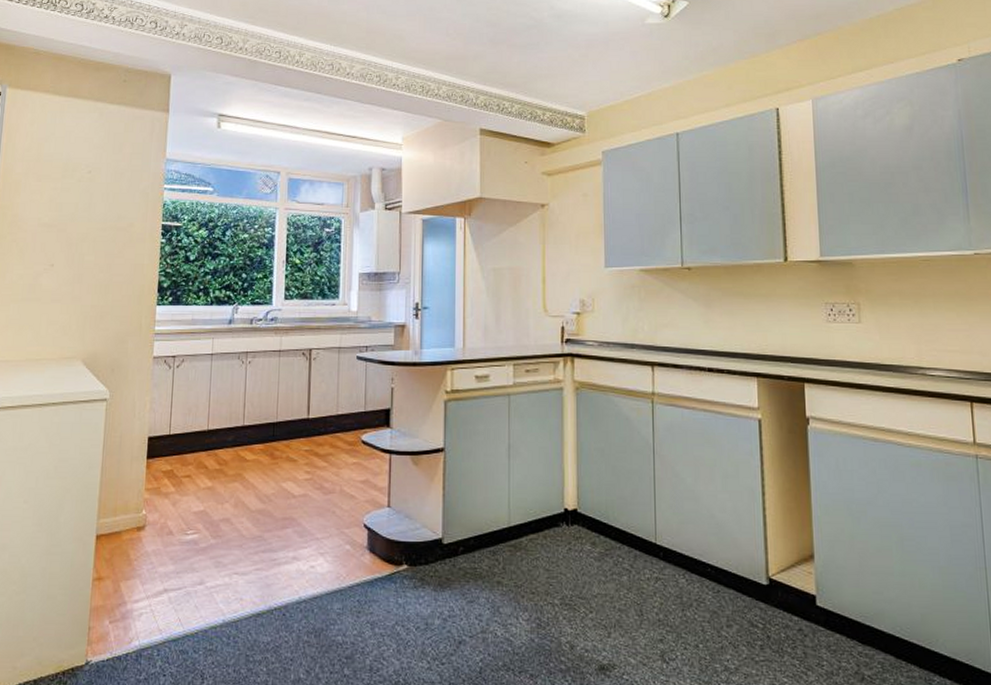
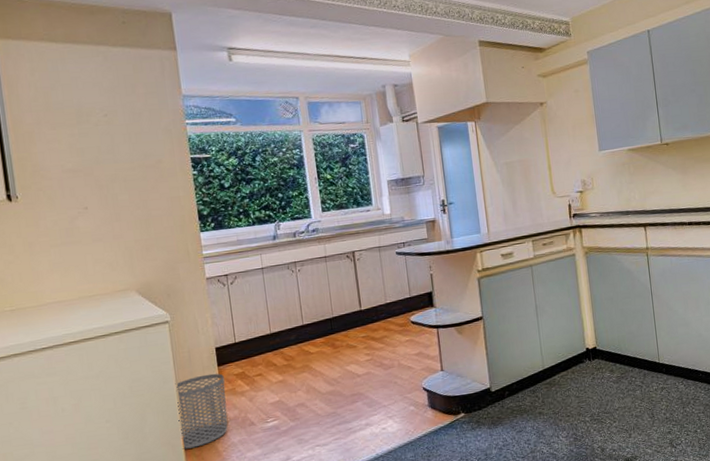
waste bin: none [93,466,151,550] -> present [175,373,228,450]

